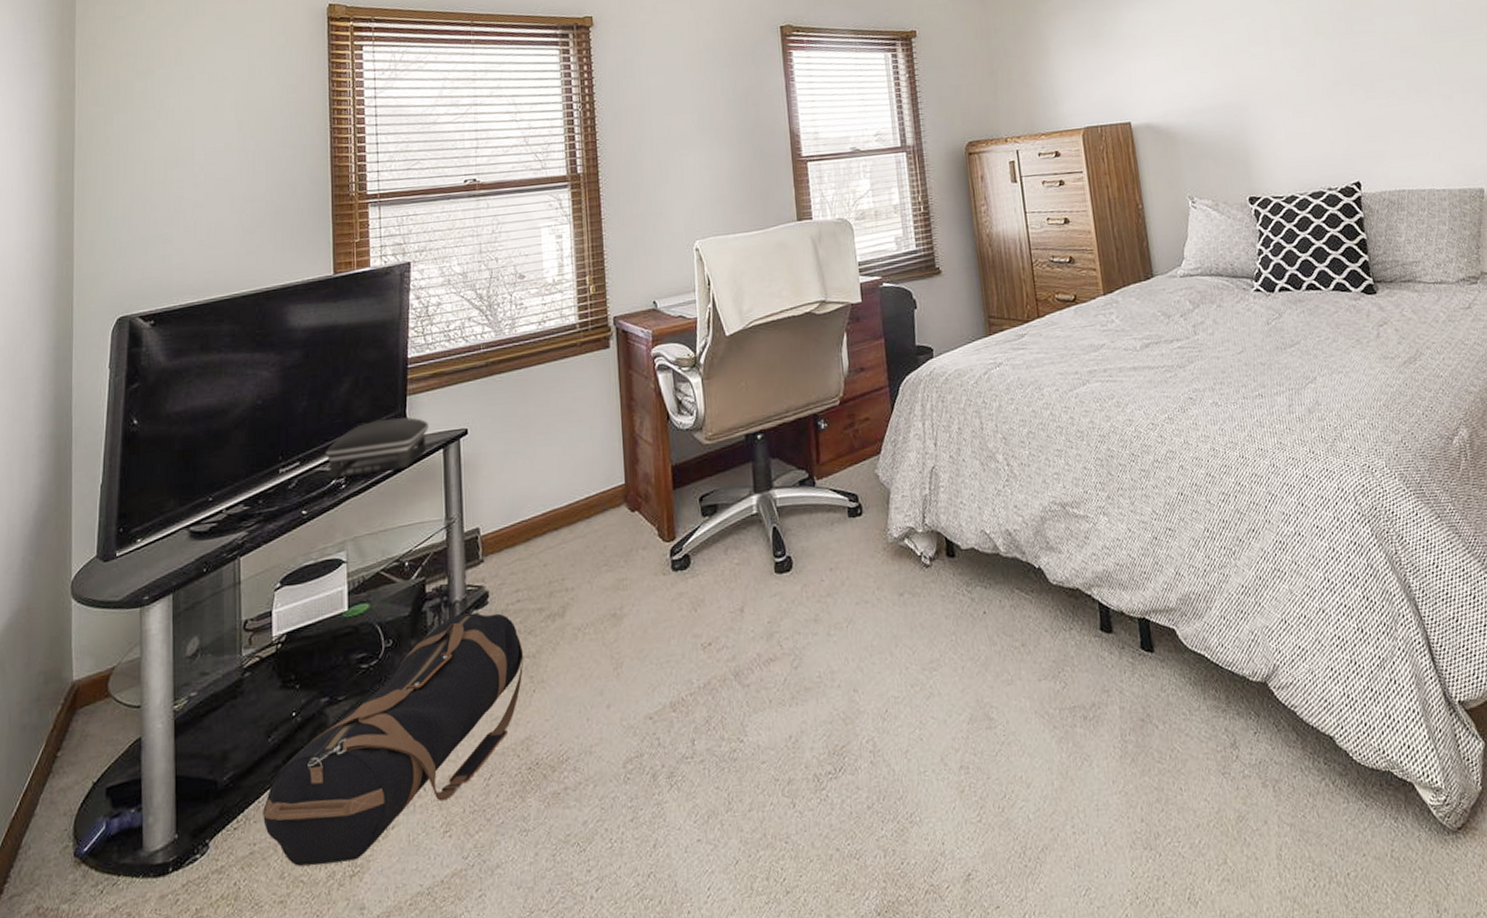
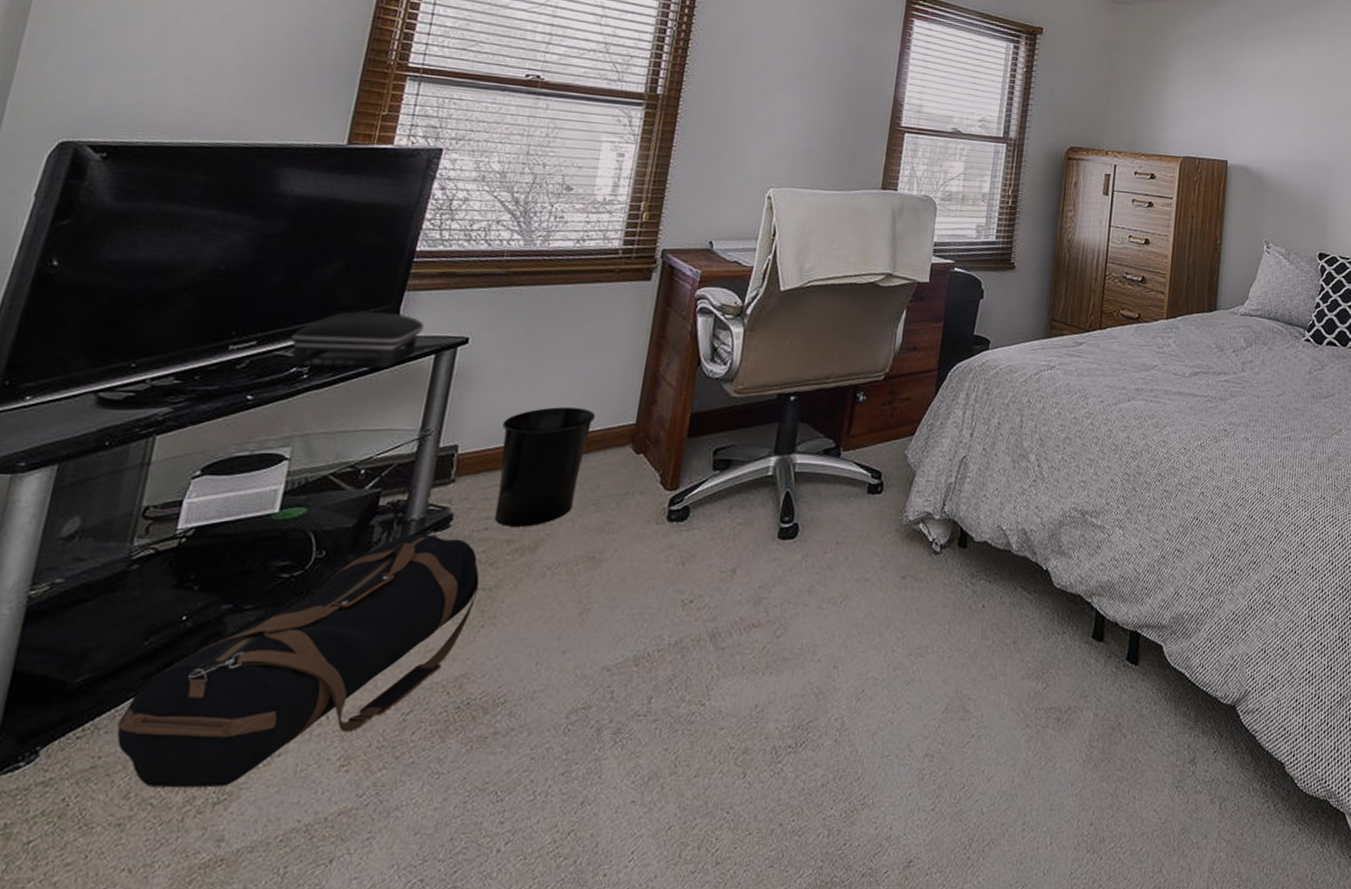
waste bin: none [512,477,589,596] -> present [494,407,596,527]

